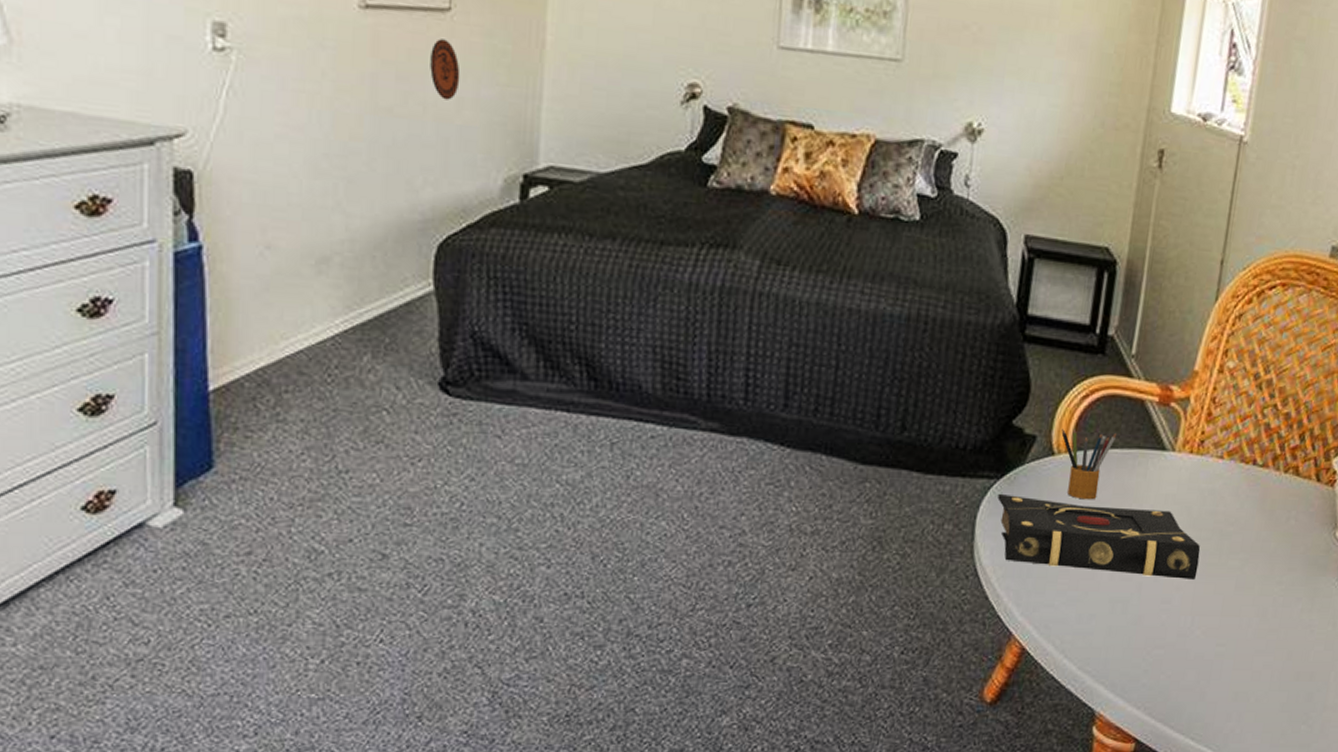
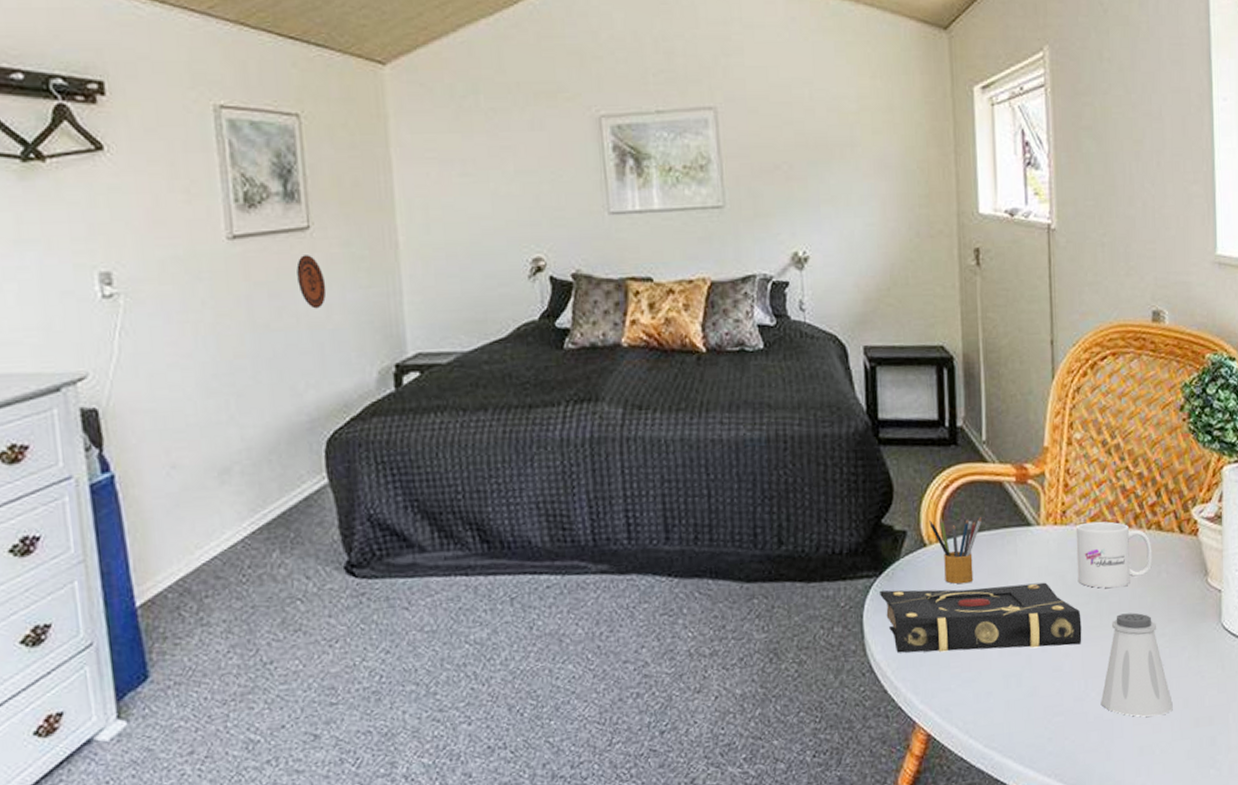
mug: none [1203,455,1286,528] -> present [1075,521,1153,588]
saltshaker: none [1203,555,1277,664] -> present [1100,612,1173,717]

